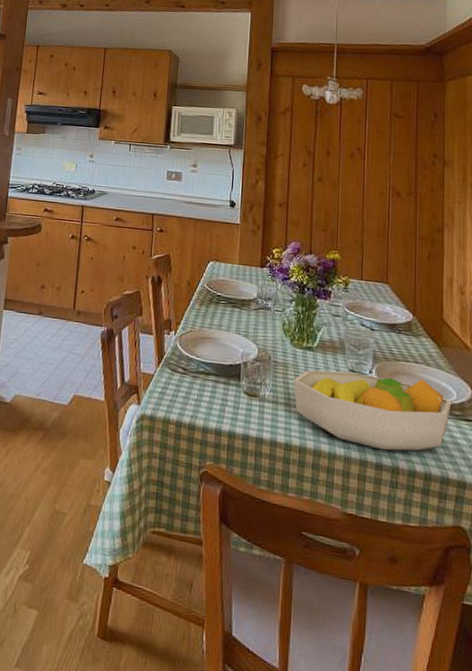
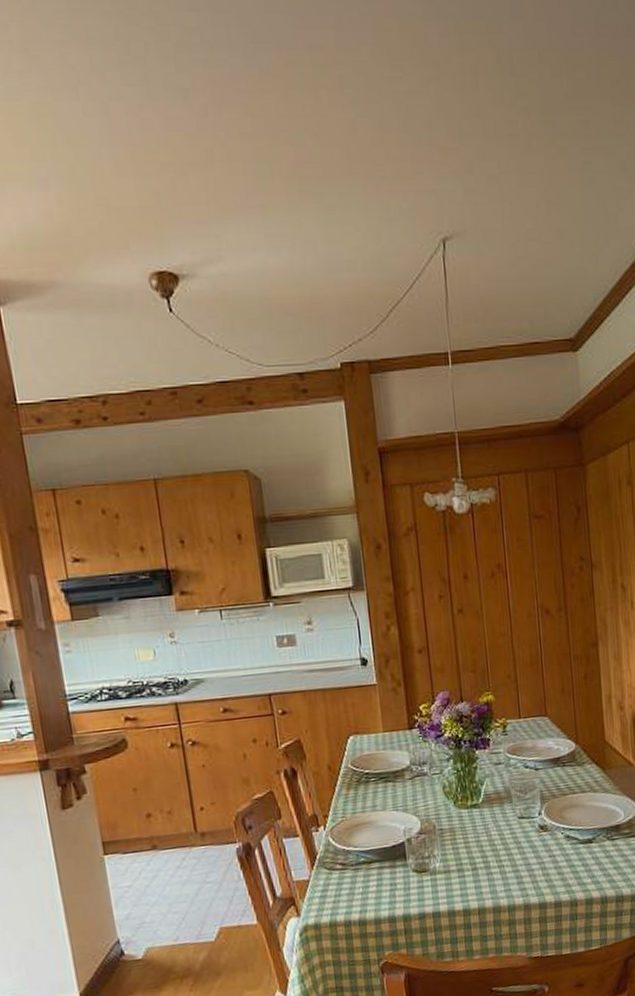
fruit bowl: present [293,370,452,451] -> none [462,807,621,890]

